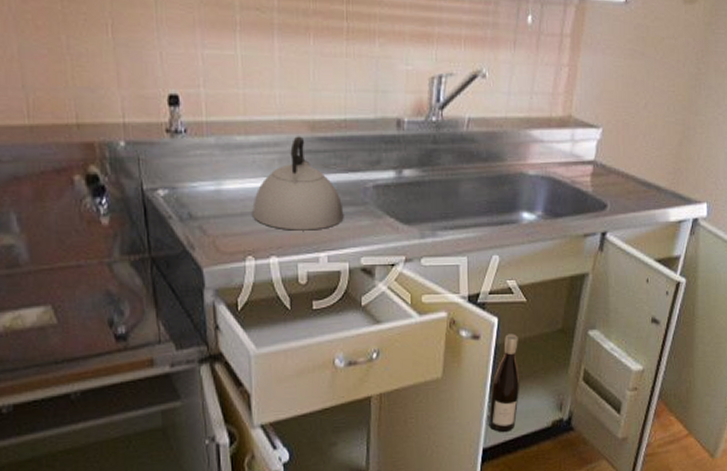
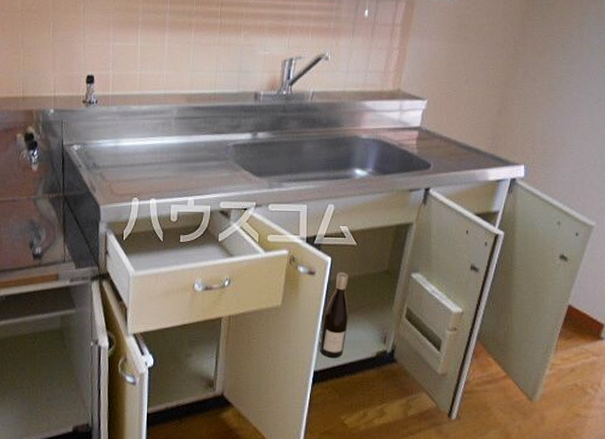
kettle: present [252,136,344,231] -> none [140,106,209,179]

